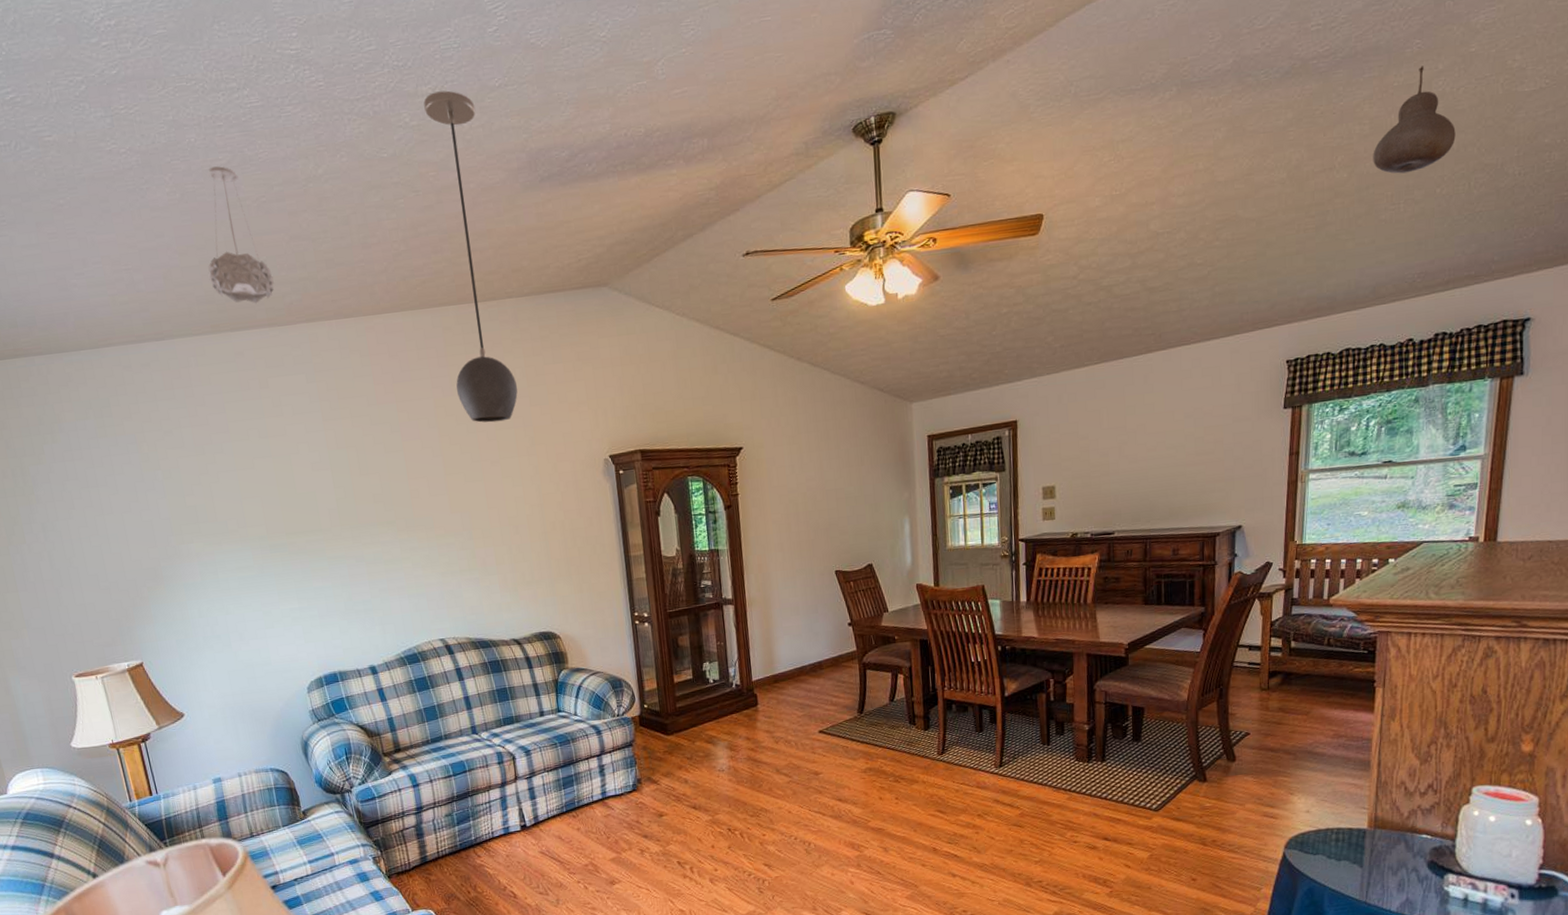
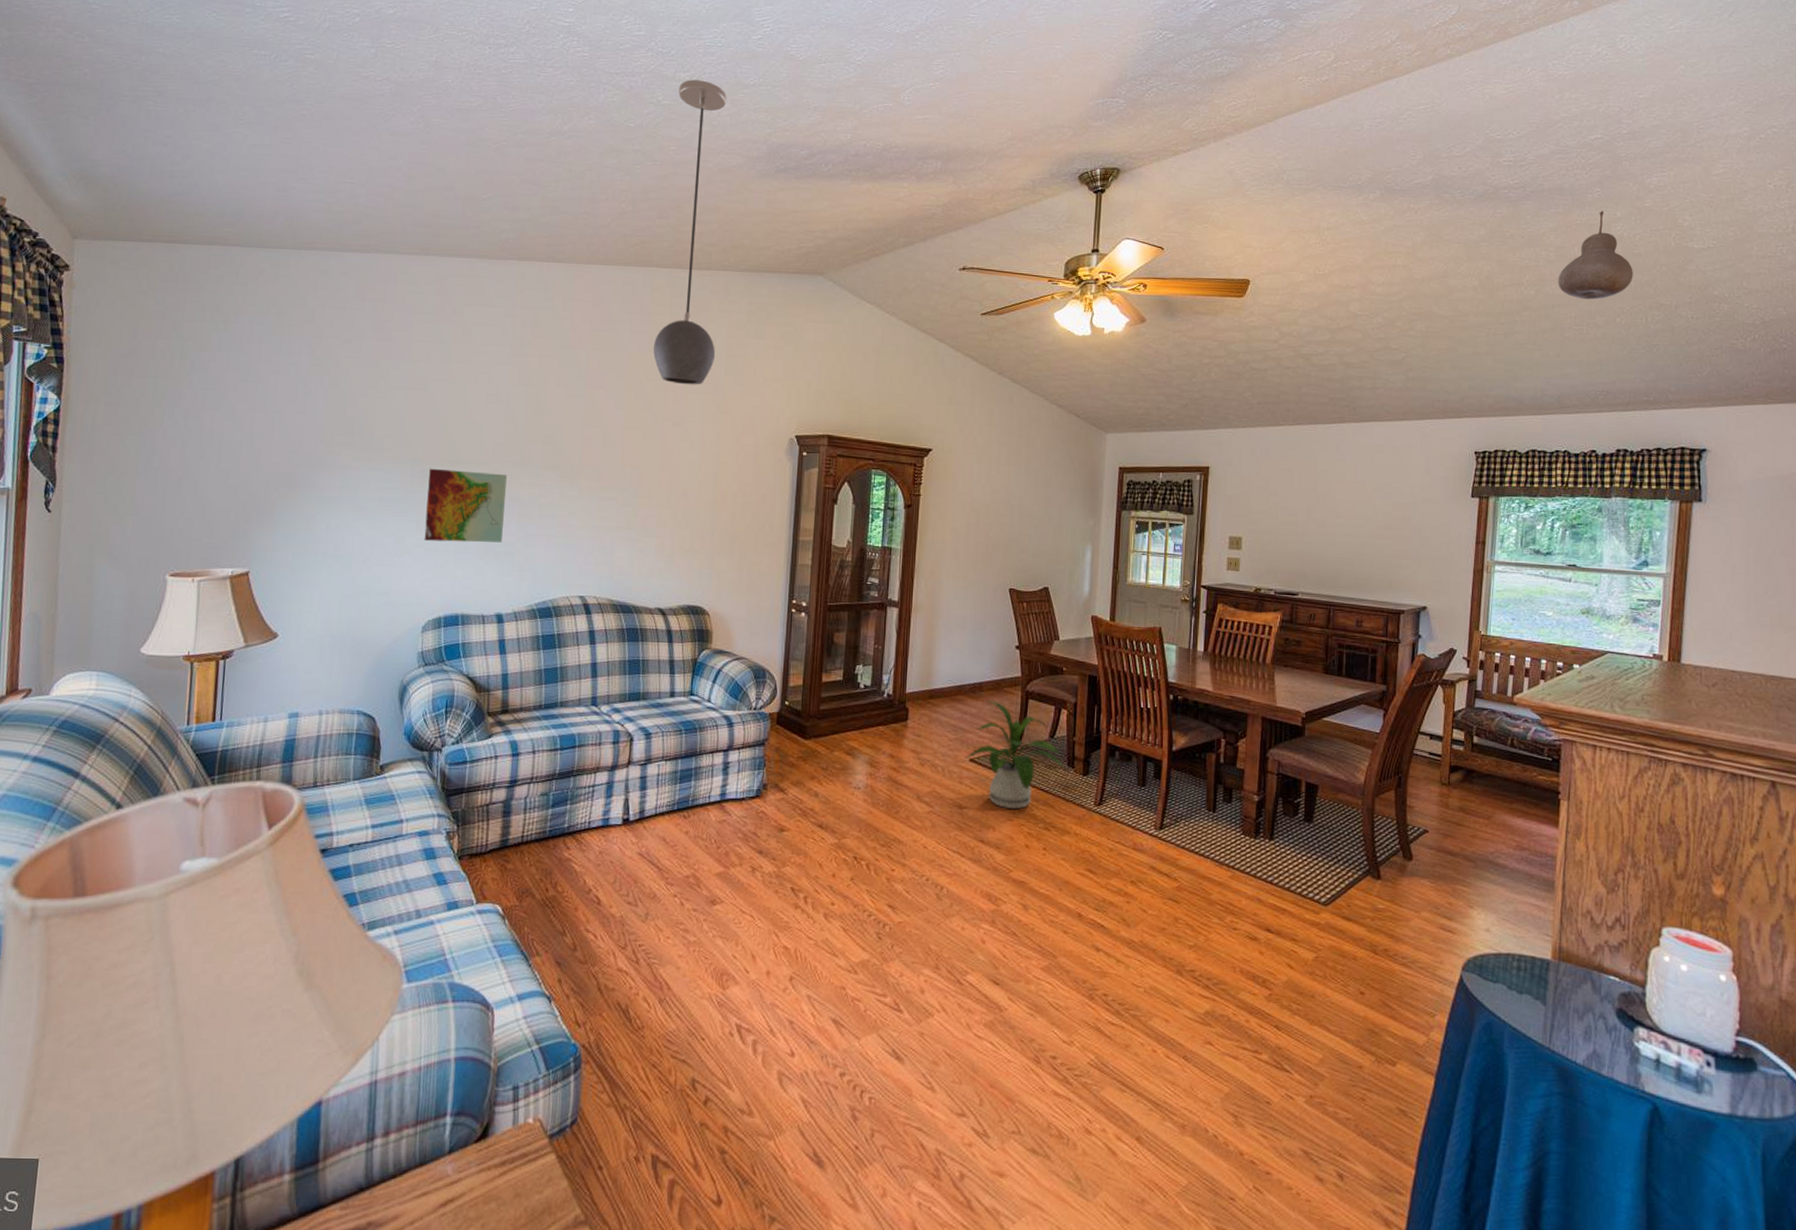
pendant light: present [207,166,274,304] -> none [431,107,495,235]
topographical map: none [276,537,359,610] -> present [424,468,507,543]
house plant: none [814,675,909,769] -> present [964,699,1066,809]

